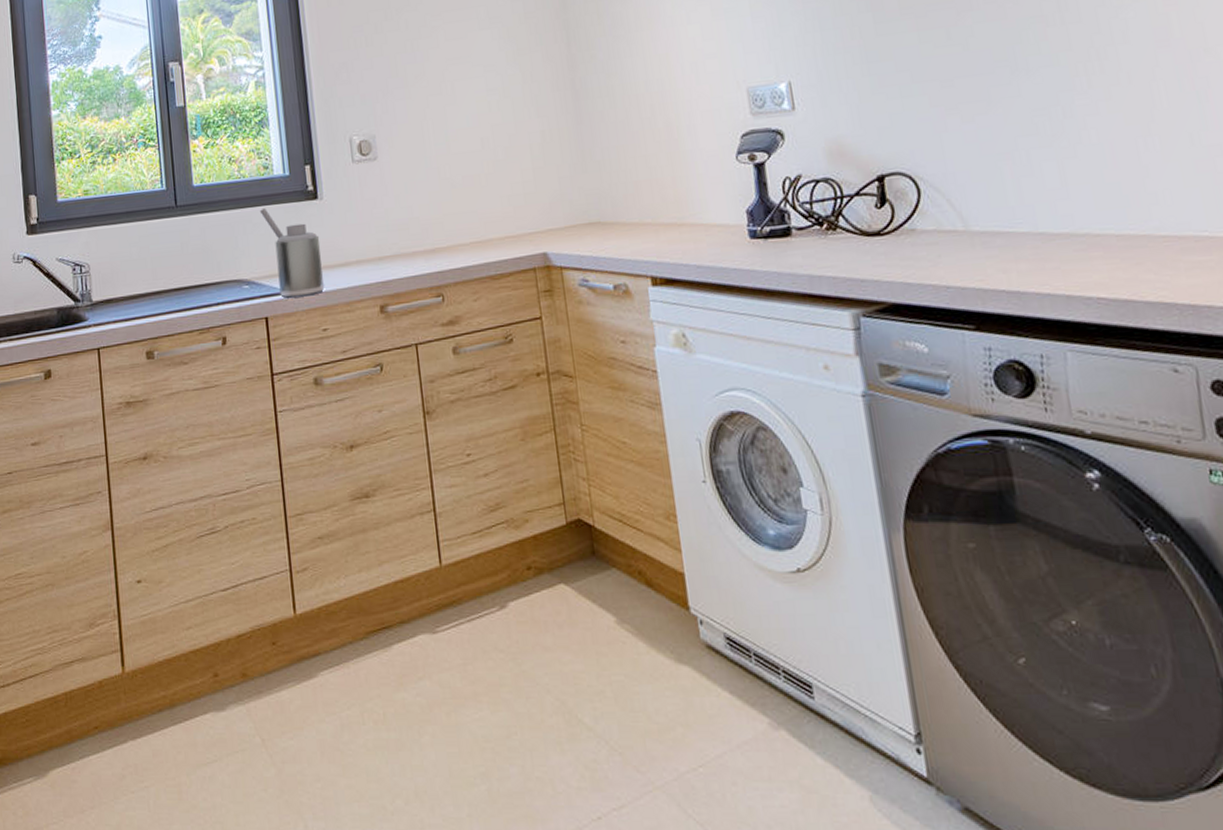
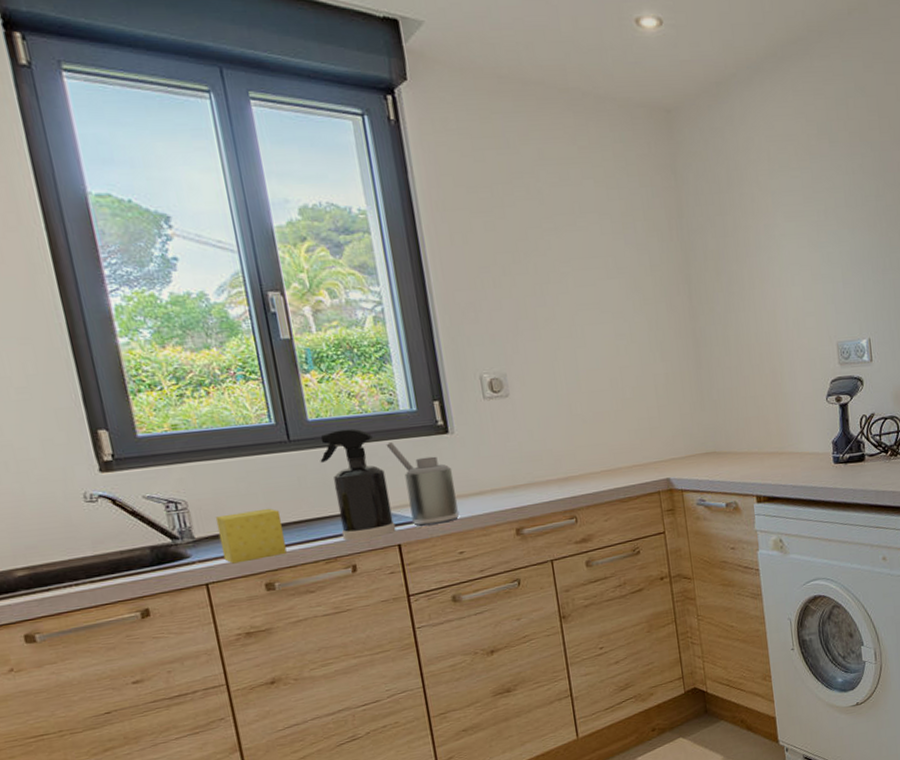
sponge: none [110,273,166,329] -> present [215,508,287,564]
spray bottle: none [201,194,265,312] -> present [320,428,397,541]

